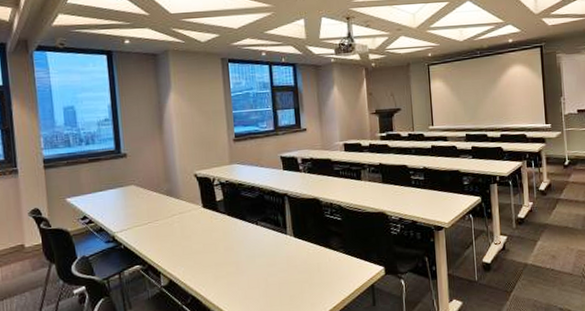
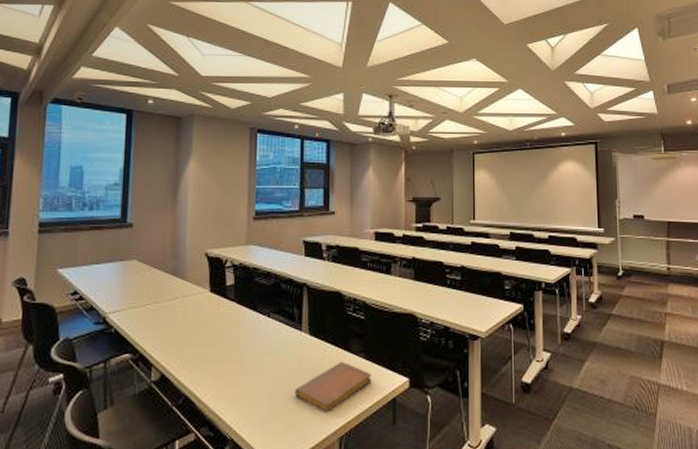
notebook: none [286,257,352,300] -> present [295,361,372,412]

